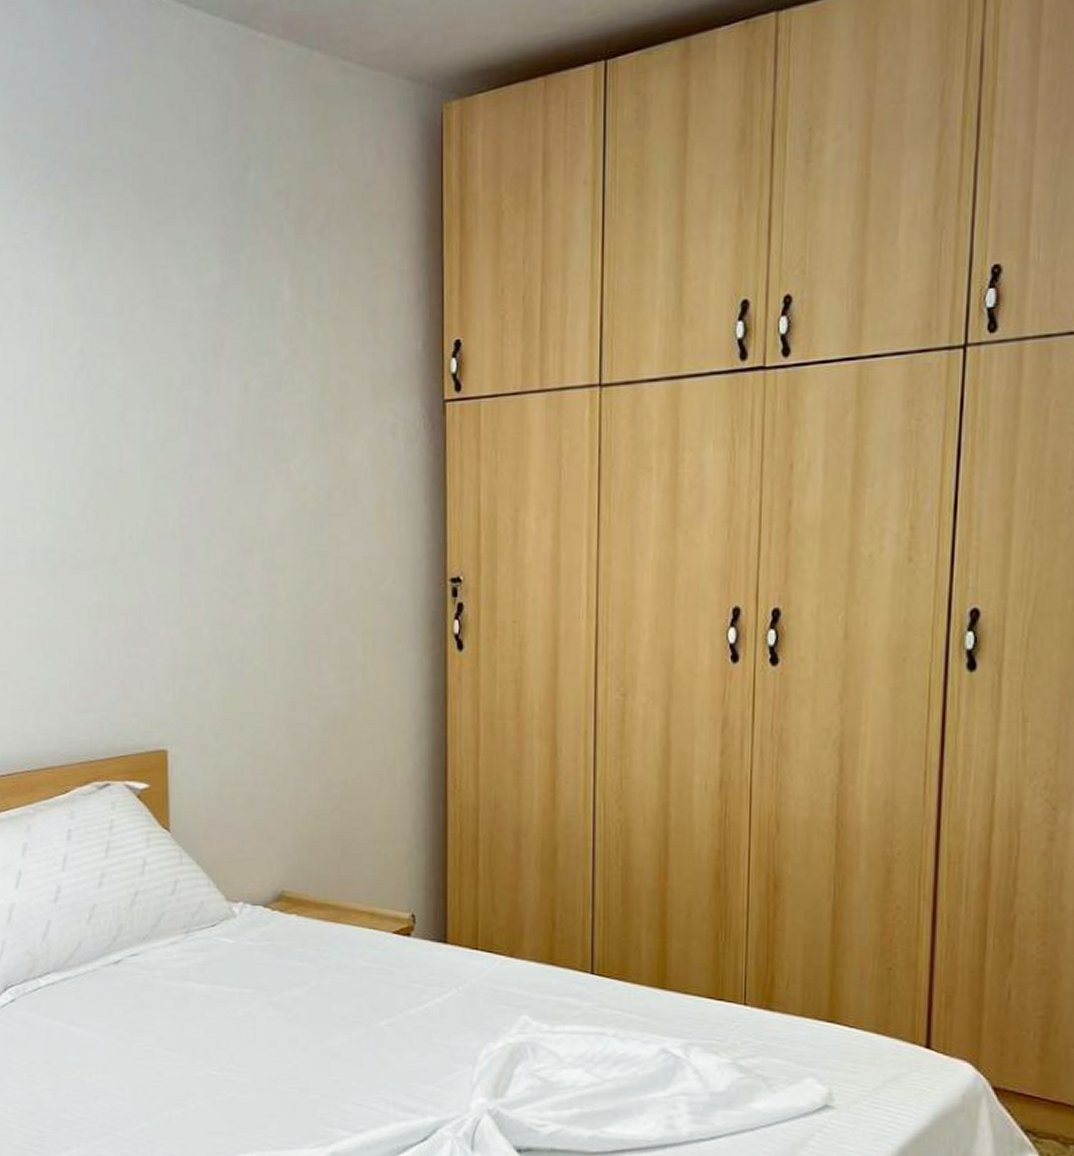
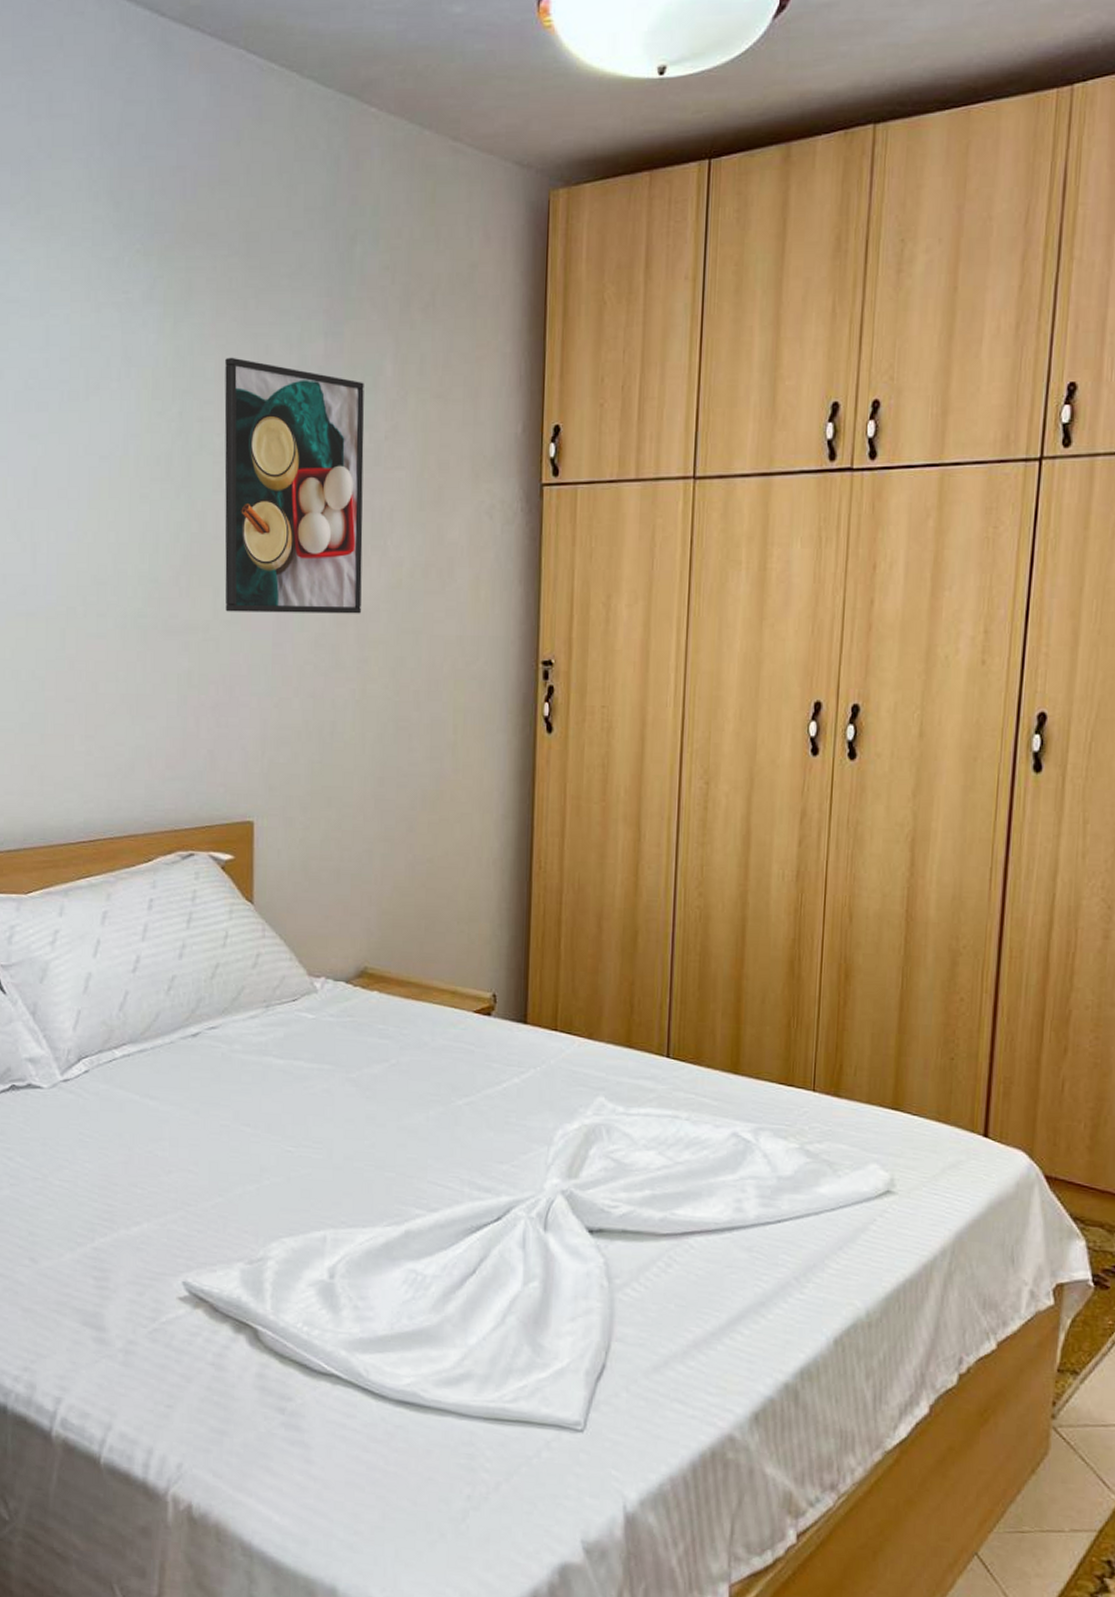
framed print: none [124,290,266,543] -> present [224,357,364,614]

